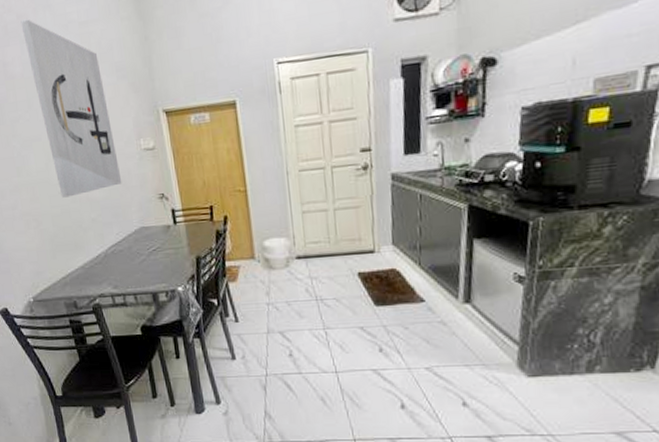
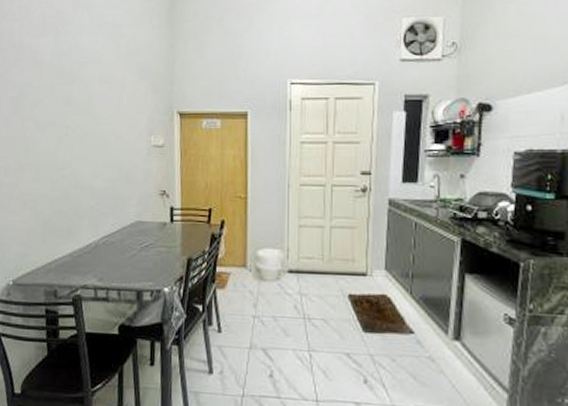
wall art: present [20,19,122,198] -> none [59,16,127,182]

